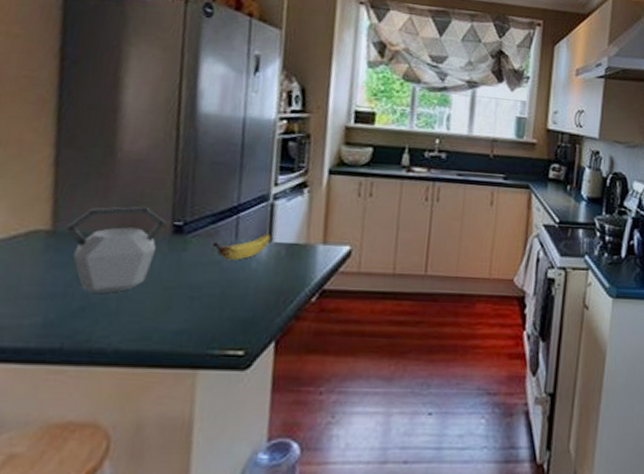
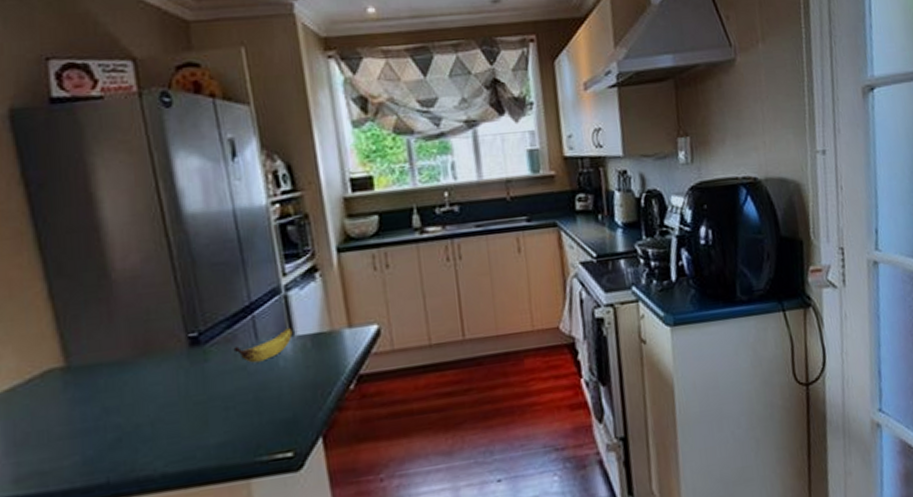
kettle: present [65,206,166,293] -> none [78,323,179,422]

